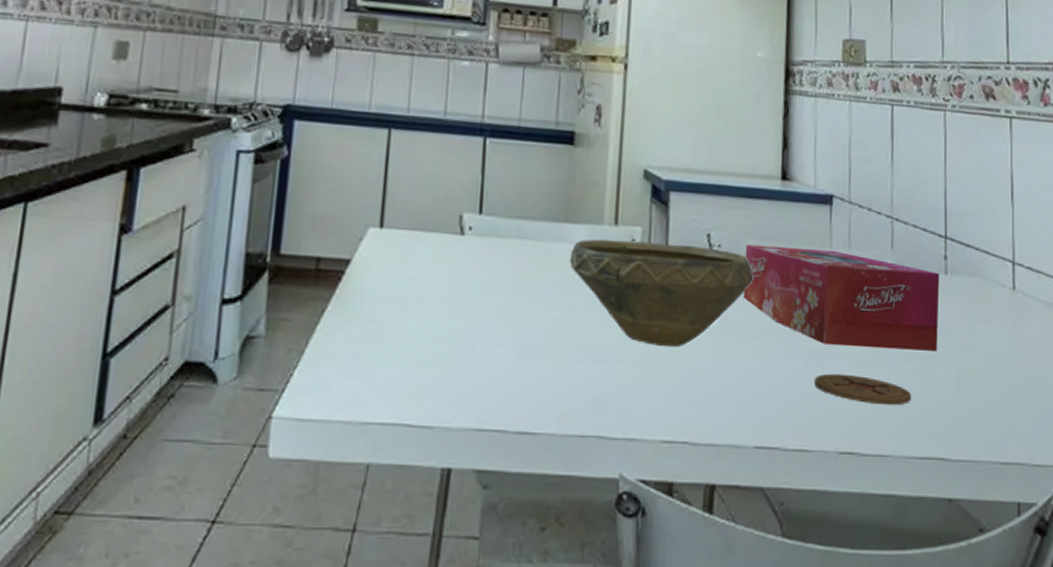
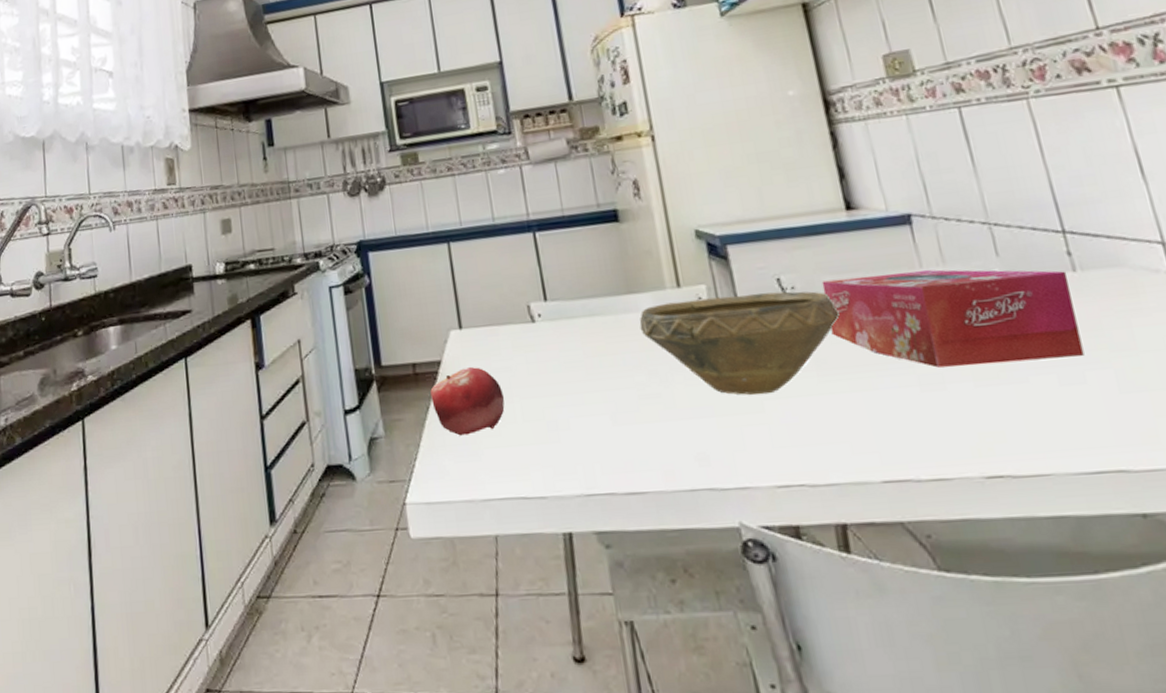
fruit: none [329,272,413,348] -> present [430,367,505,436]
coaster: present [815,373,911,406] -> none [936,394,1064,422]

